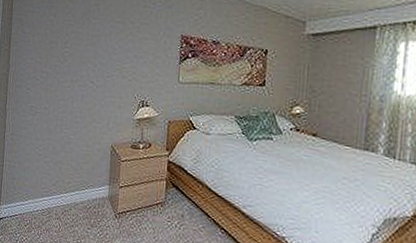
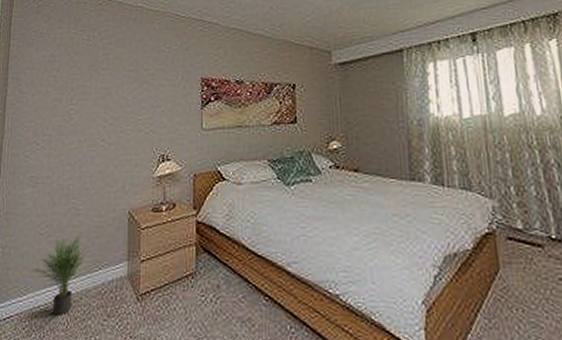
potted plant: none [30,159,76,220] -> present [29,234,87,316]

